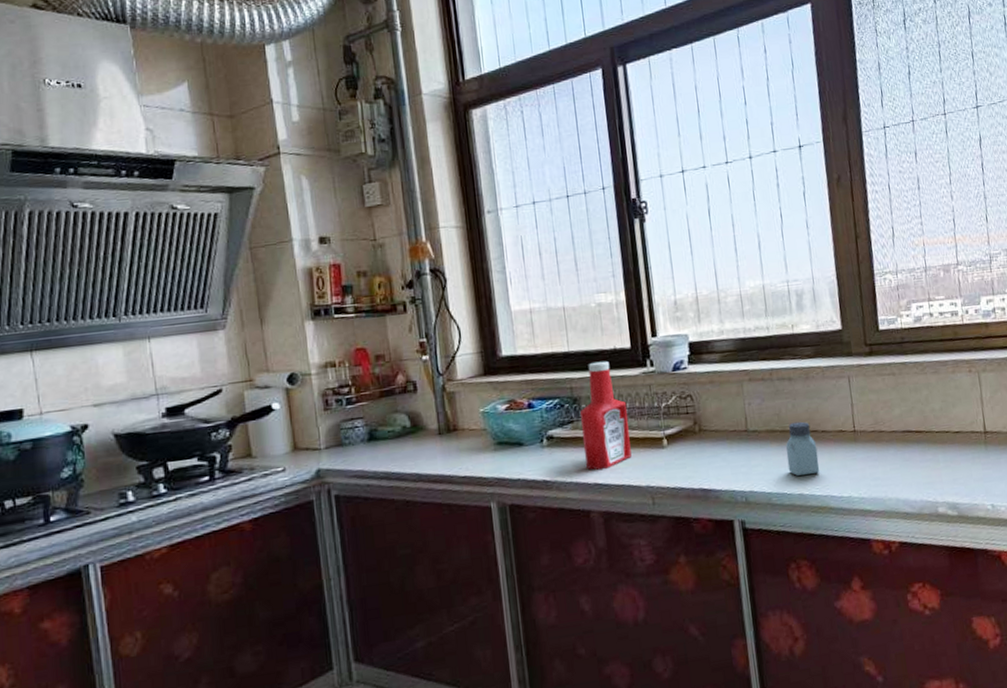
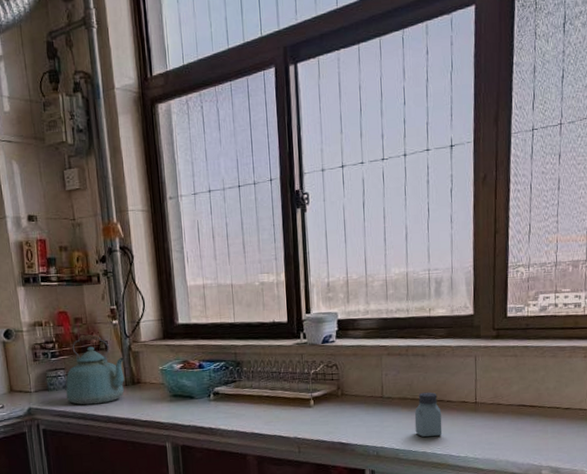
kettle: none [364,373,438,462] -> present [66,334,125,405]
ketchup bottle: present [579,361,632,471] -> none [241,332,283,423]

